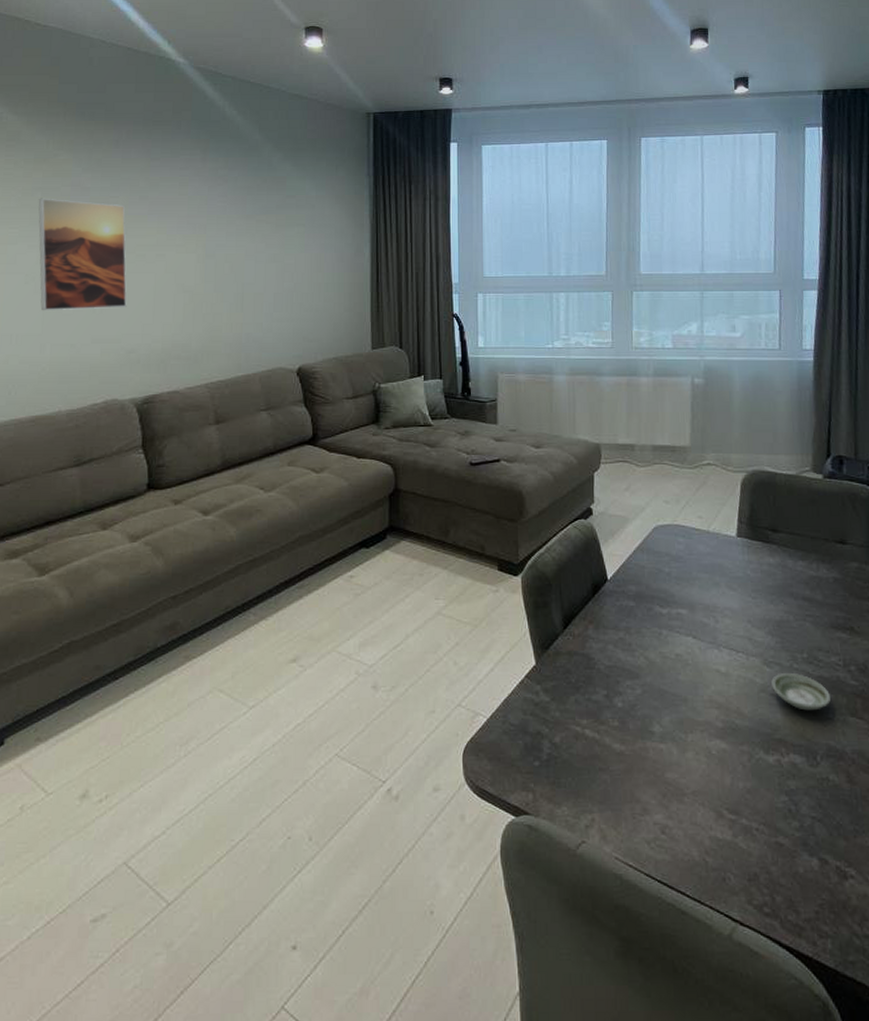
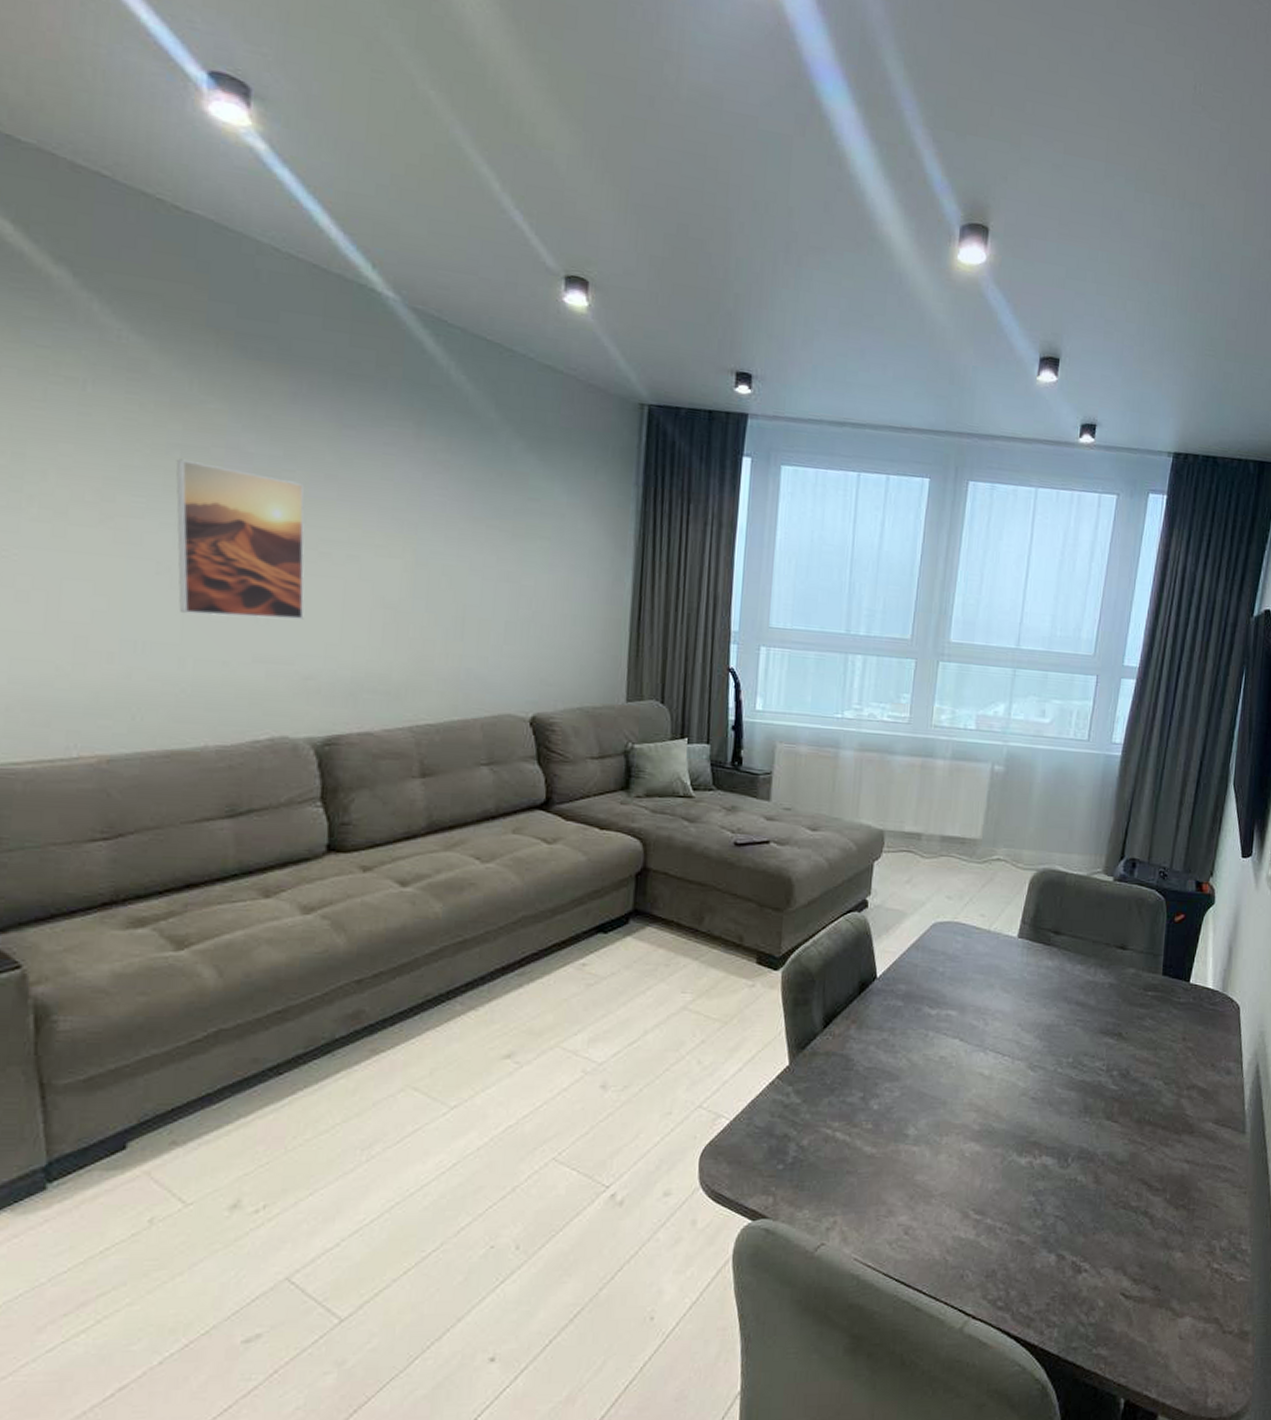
saucer: present [771,672,831,711] -> none [1033,1076,1089,1114]

